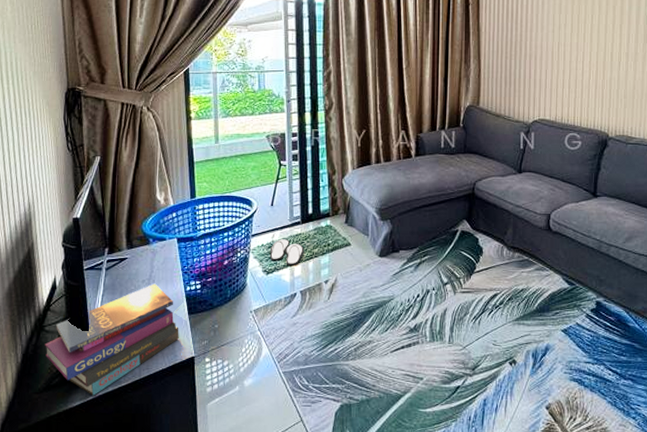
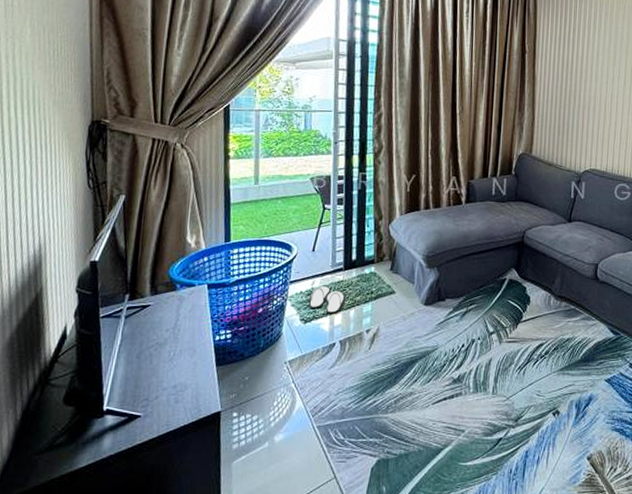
books: present [45,283,179,396] -> none [49,332,205,456]

